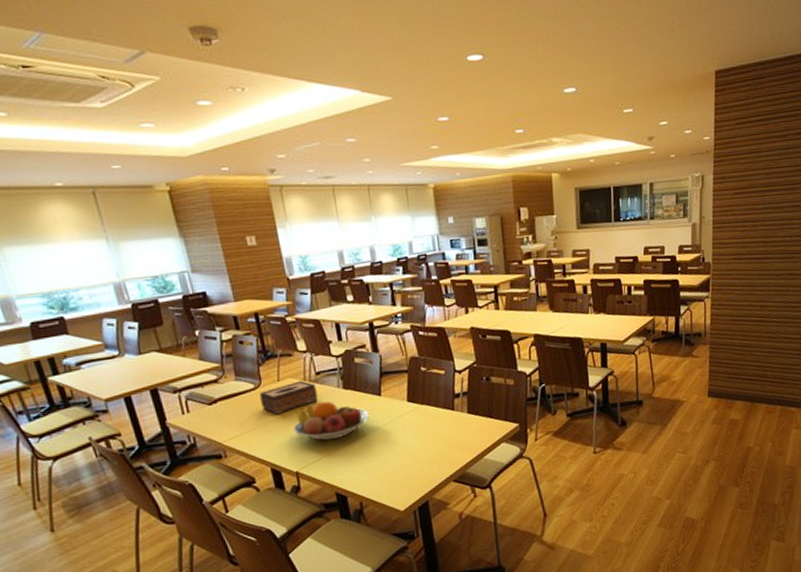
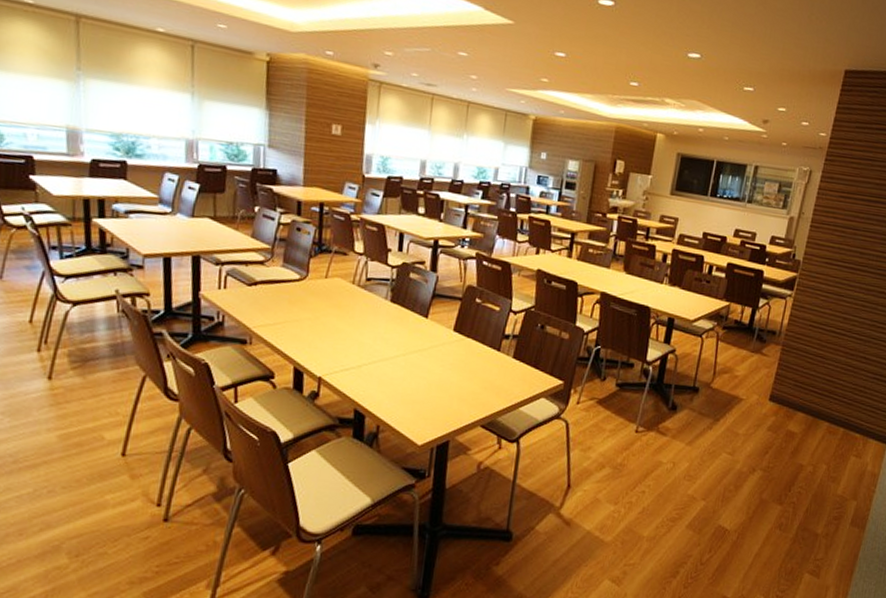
tissue box: present [259,380,319,415] -> none [301,282,364,312]
fruit bowl: present [293,401,370,441] -> none [328,308,411,353]

